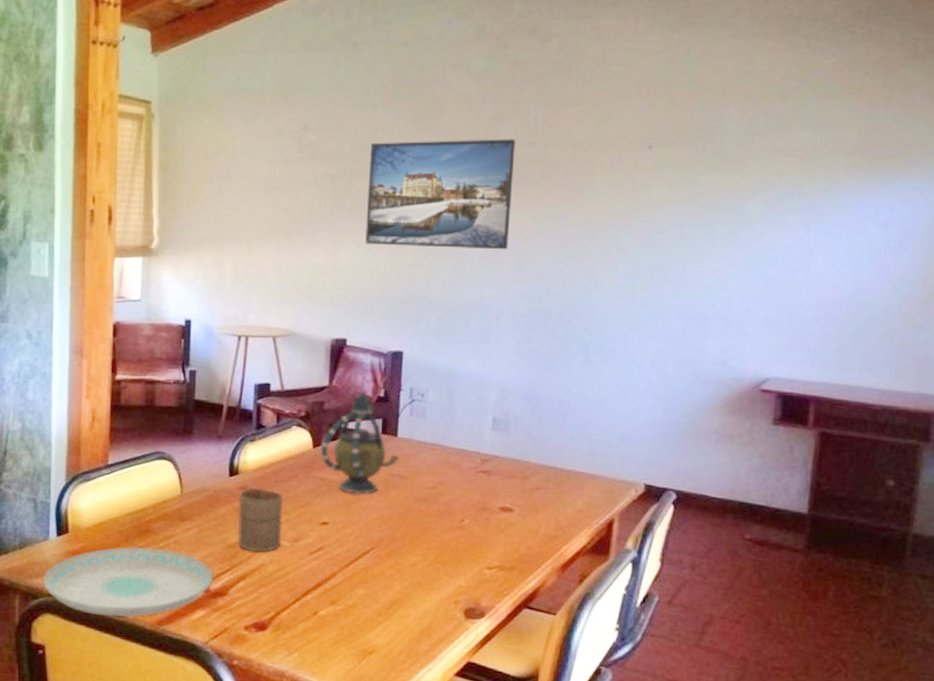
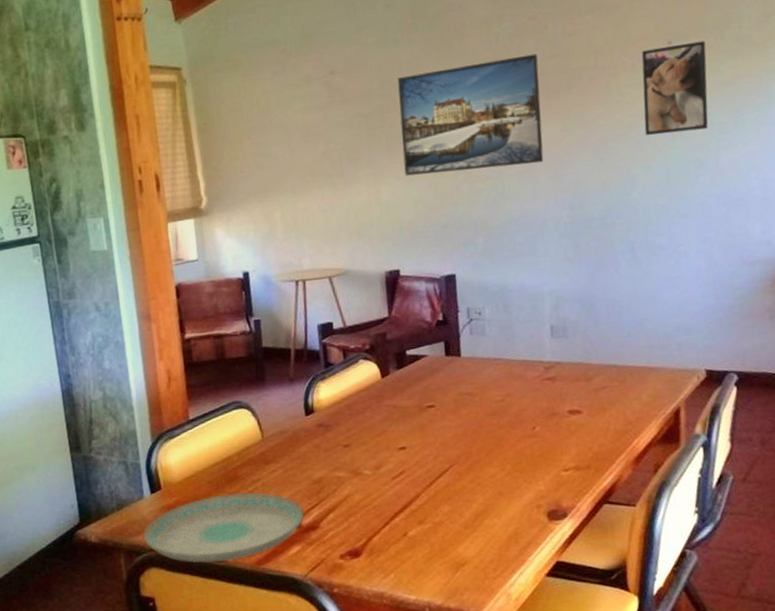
cup: present [237,488,284,553] -> none [316,422,363,485]
teapot: present [320,393,399,495] -> none [389,319,466,417]
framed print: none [614,150,686,239] -> present [641,40,708,135]

